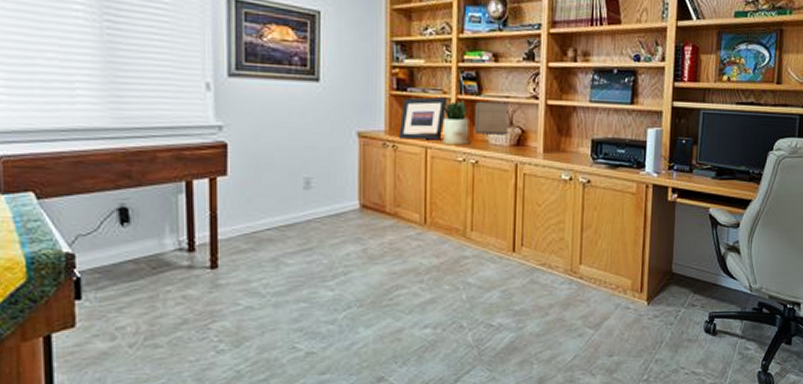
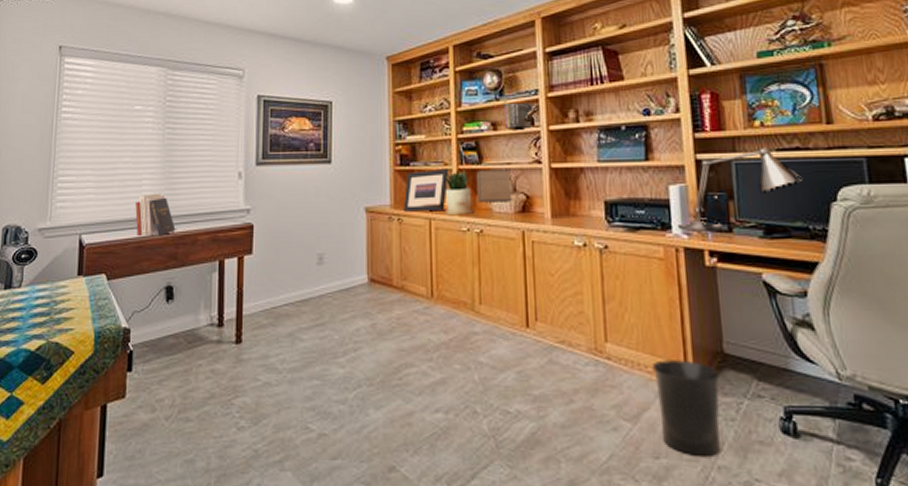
books: none [68,99,127,151] -> present [135,193,176,237]
books: none [505,32,532,65] -> present [503,101,531,131]
waste bin: none [616,278,668,353] -> present [653,360,721,456]
desk lamp: none [649,100,752,172] -> present [677,147,803,233]

